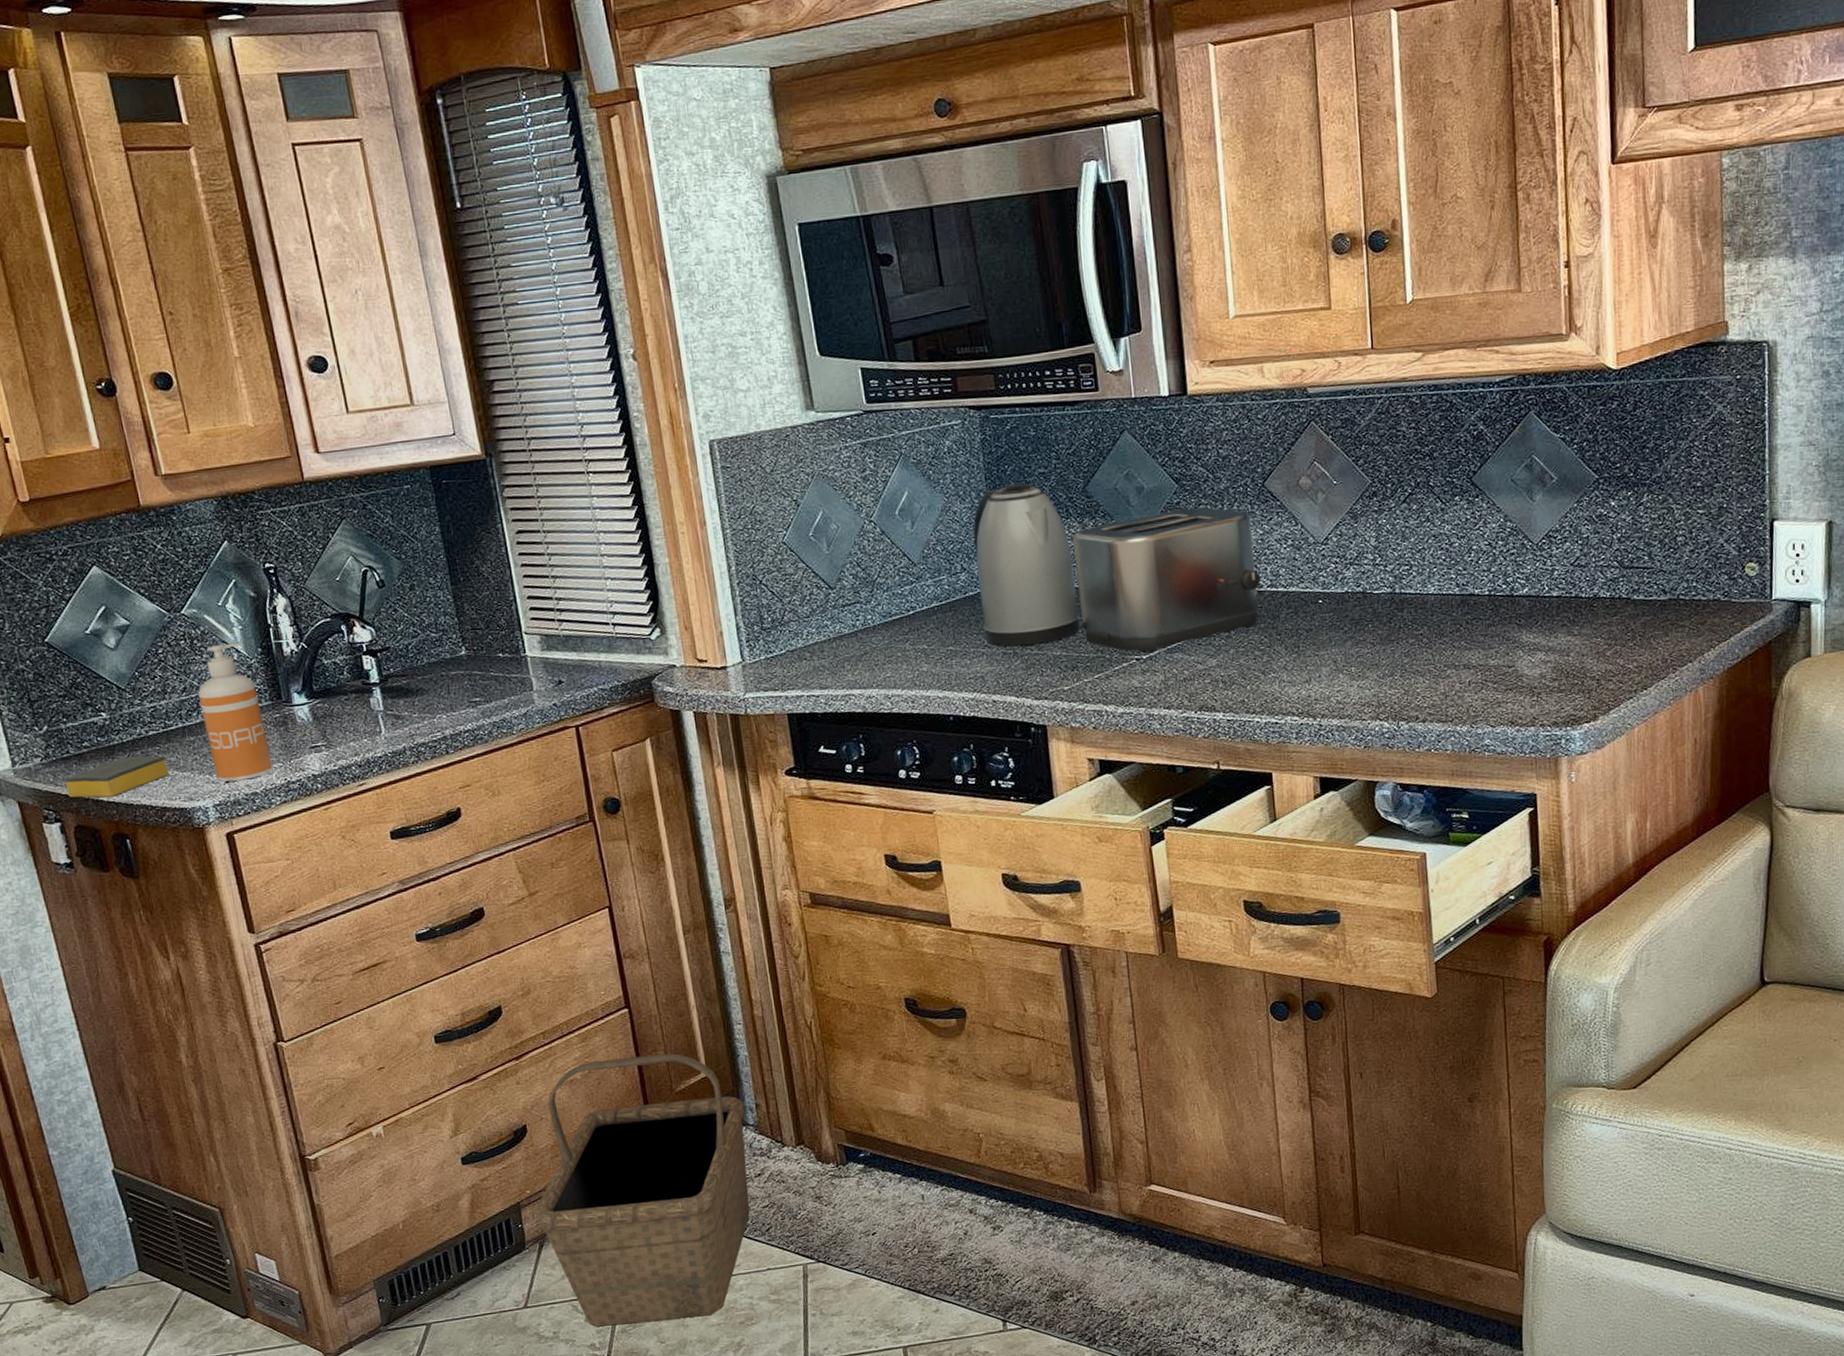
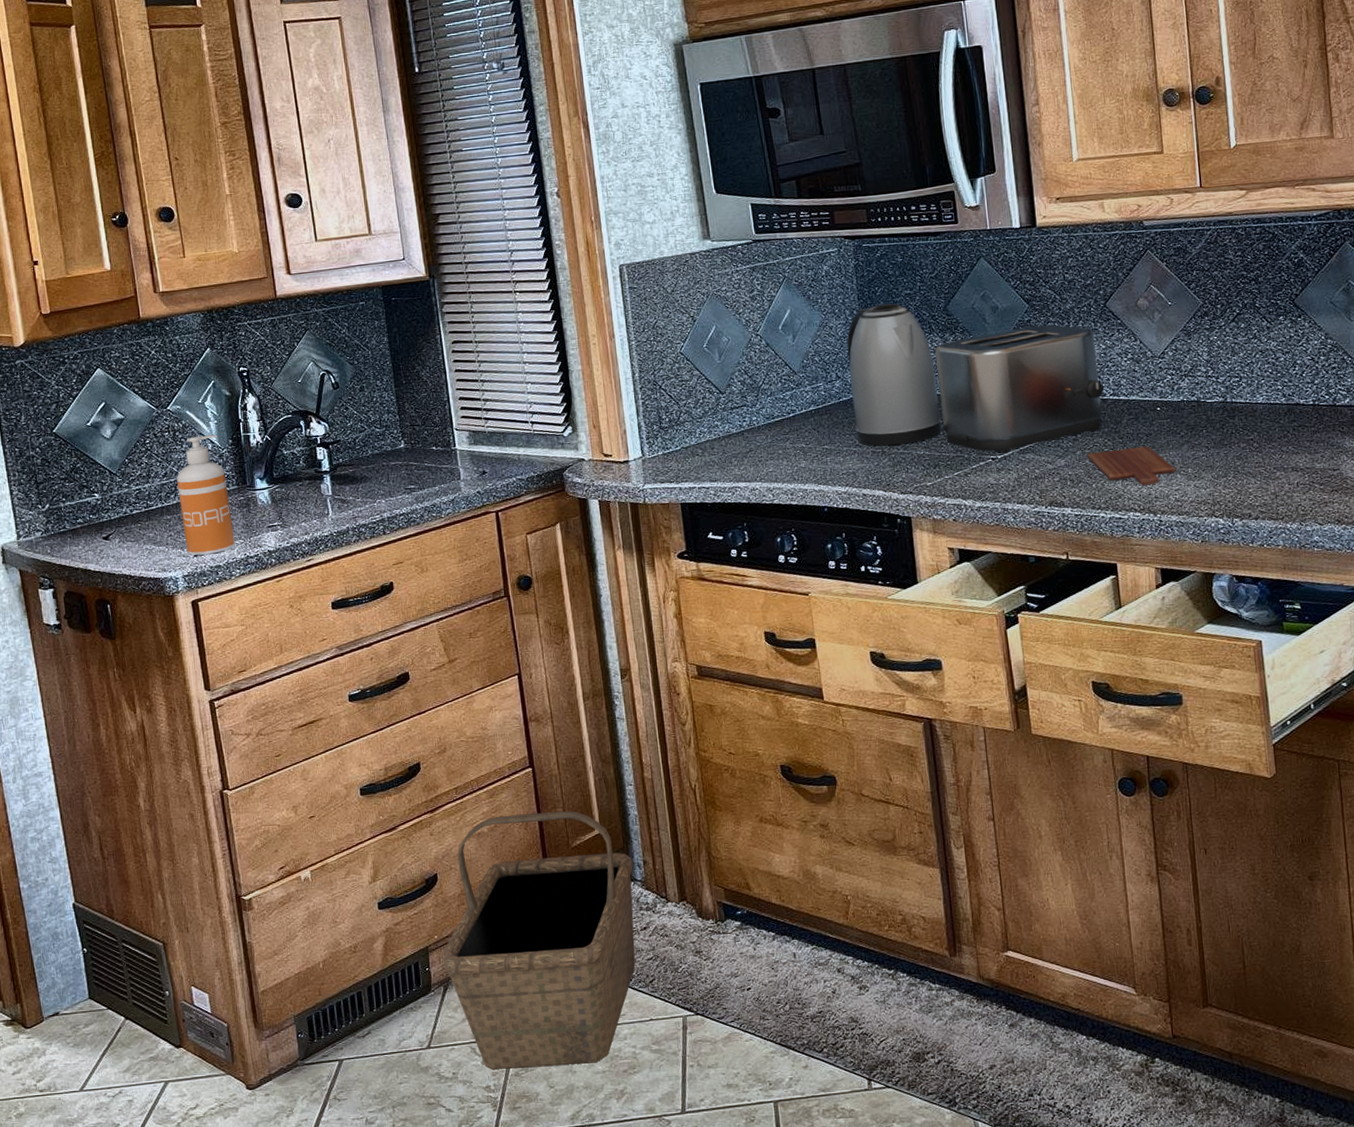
sponge: present [64,755,169,798] -> none [59,531,147,568]
cutting board: none [1241,643,1339,687] -> present [1087,446,1177,486]

